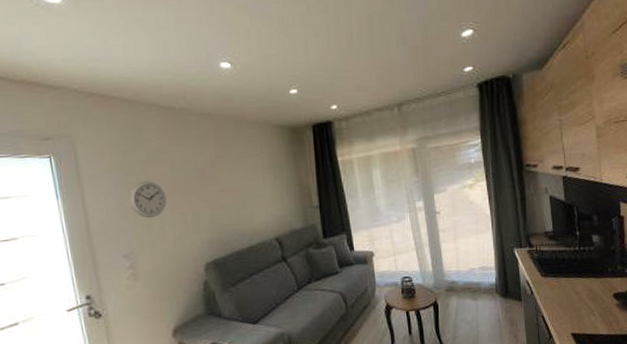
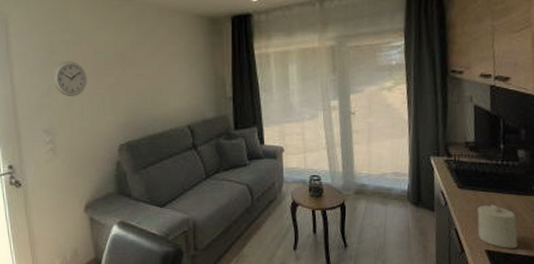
candle: none [561,289,600,330] -> present [477,204,518,249]

